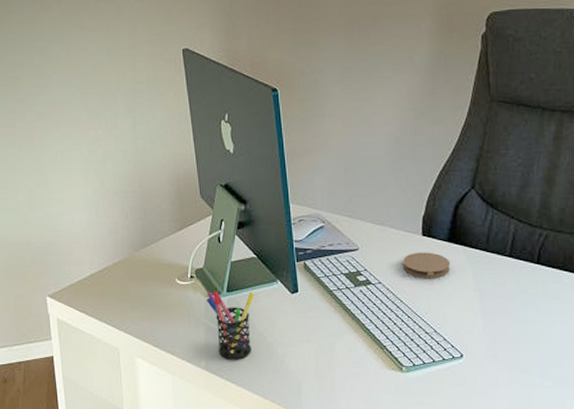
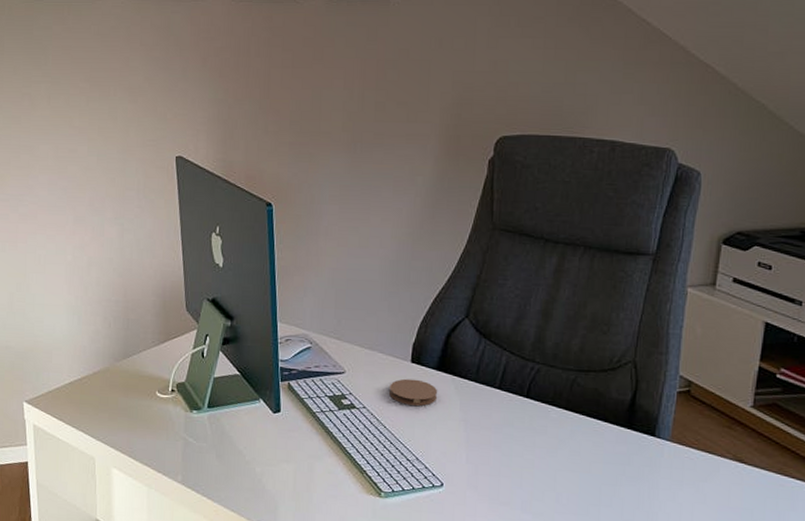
pen holder: present [206,290,255,360] -> none [186,405,236,476]

